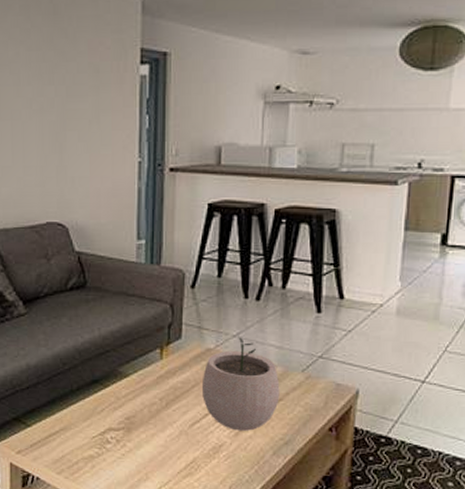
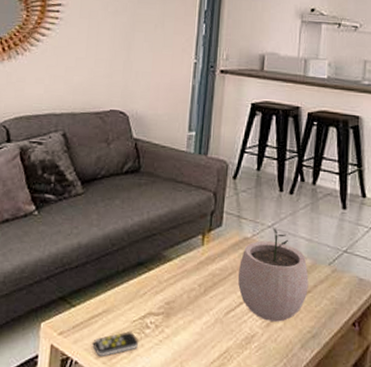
remote control: none [53,446,101,472] -> present [92,330,139,356]

